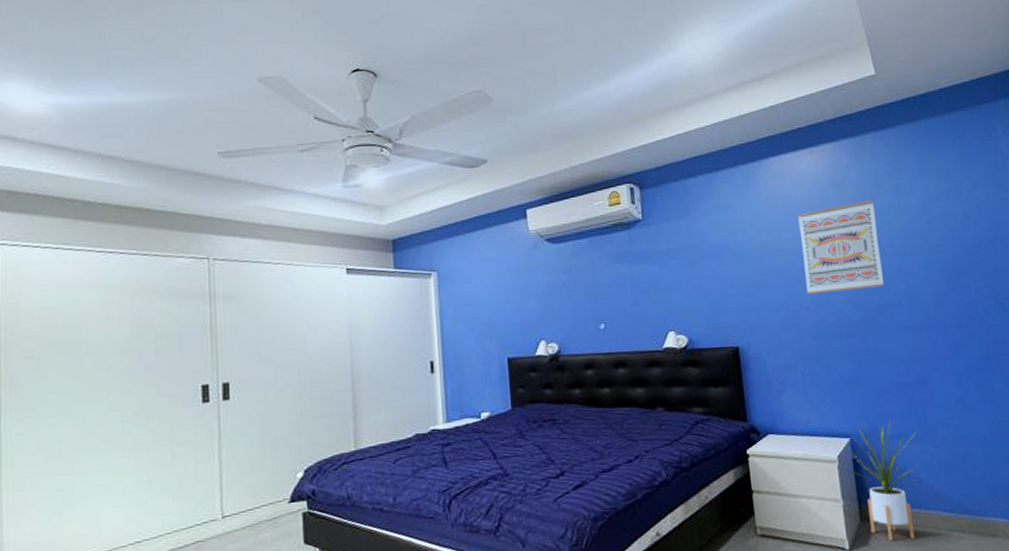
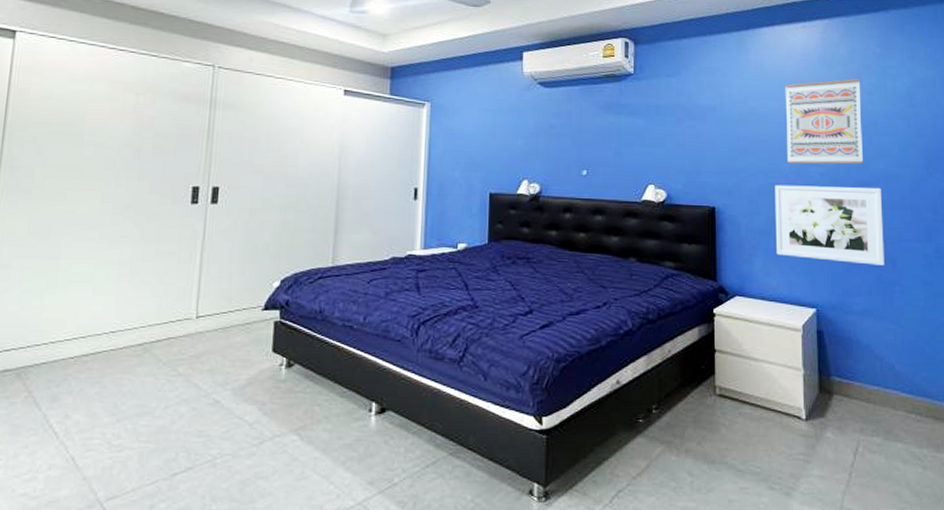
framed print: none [797,308,915,389] -> present [775,184,885,266]
house plant: present [845,420,917,541] -> none [812,292,882,415]

